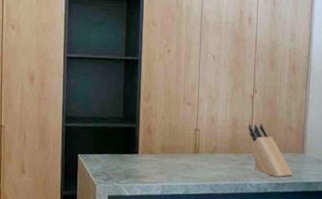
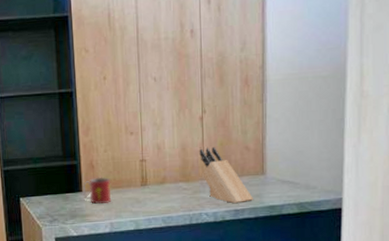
mug: none [139,141,166,167] -> present [83,177,112,204]

